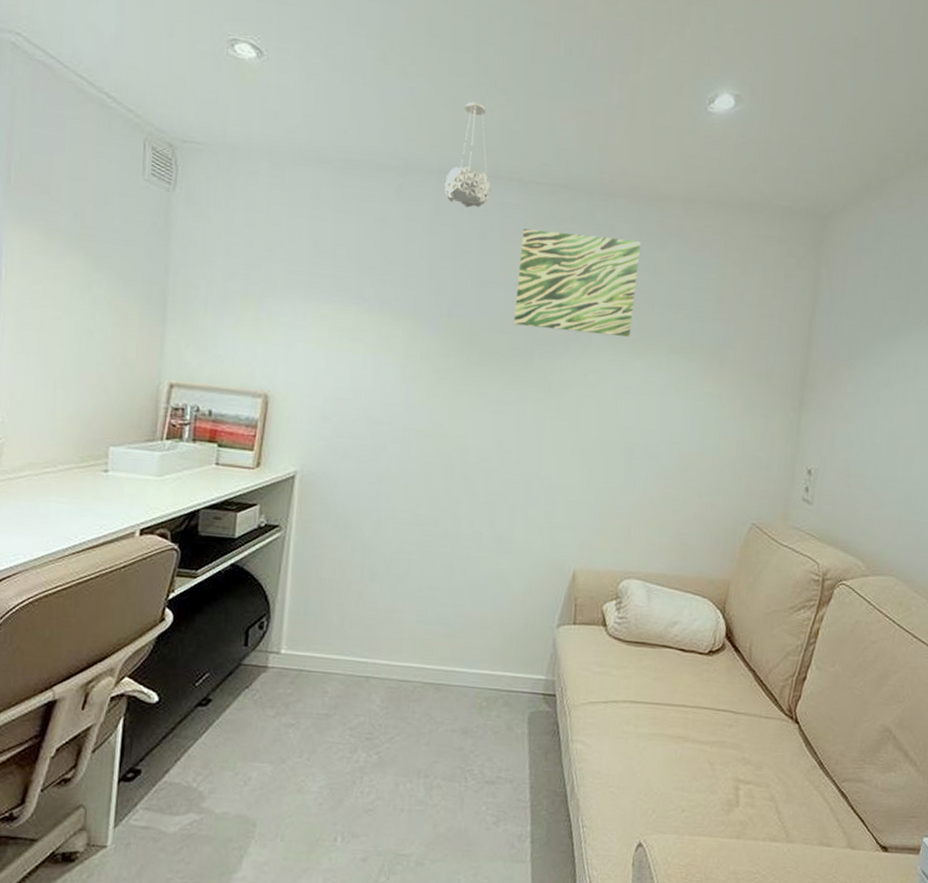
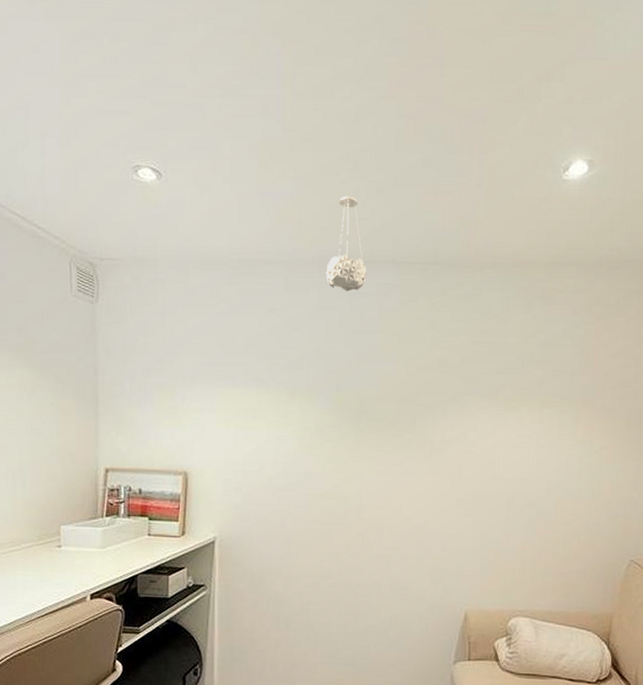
wall art: present [513,229,641,337] -> none [395,305,508,395]

